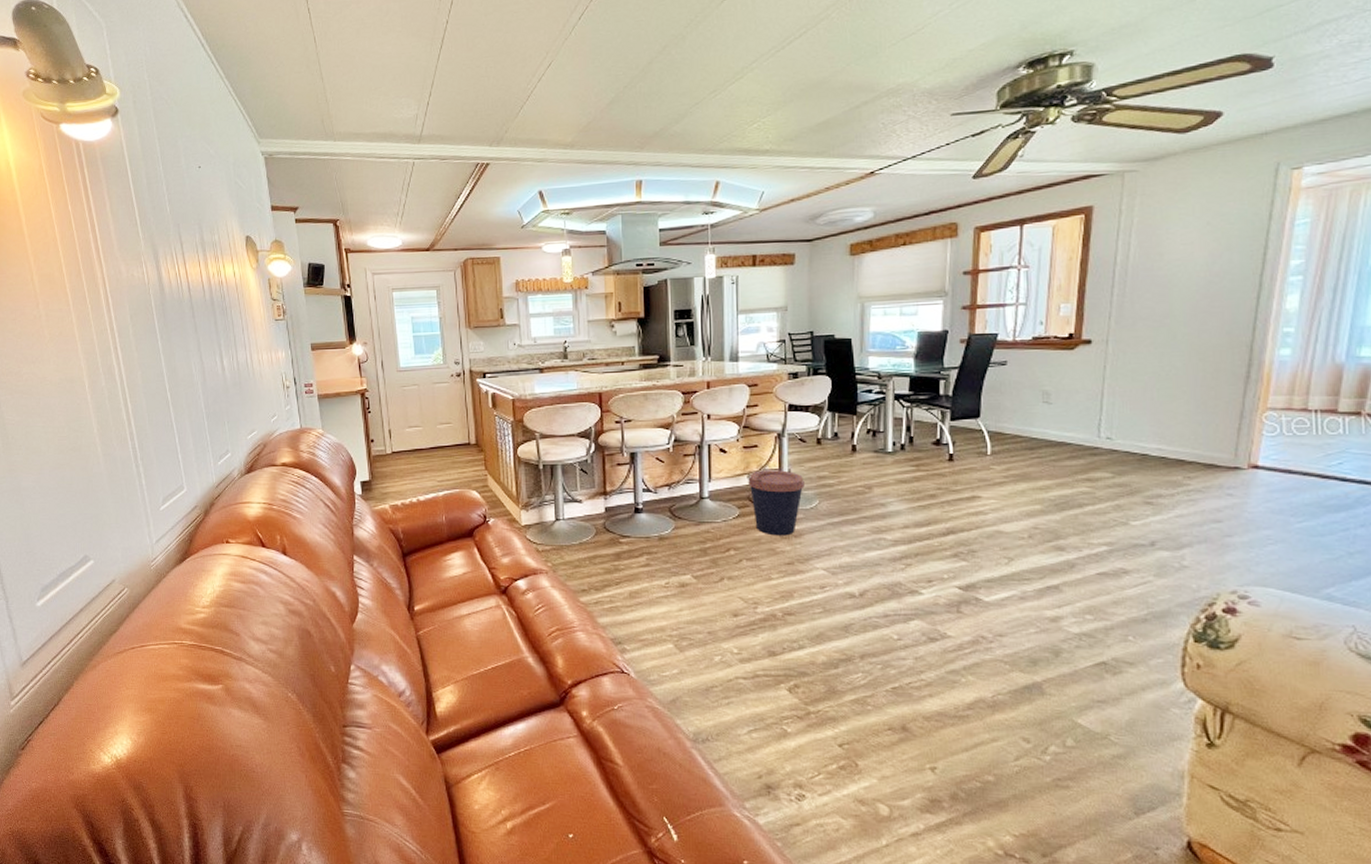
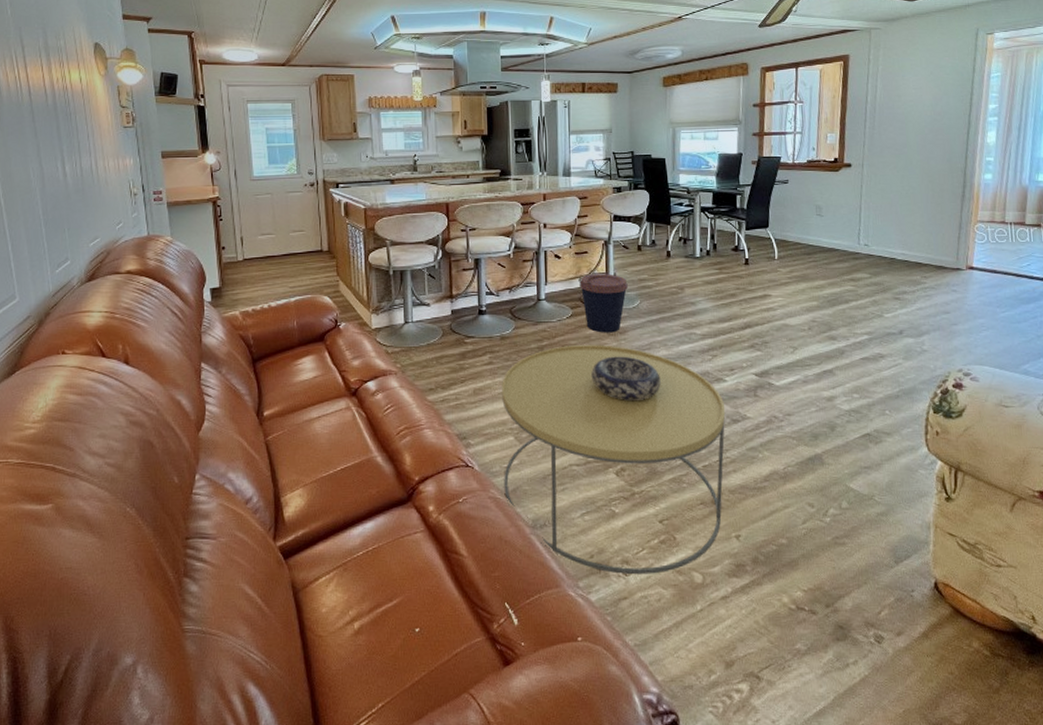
coffee table: none [660,548,921,802] -> present [502,345,726,575]
decorative bowl: none [761,562,843,613] -> present [591,356,661,402]

